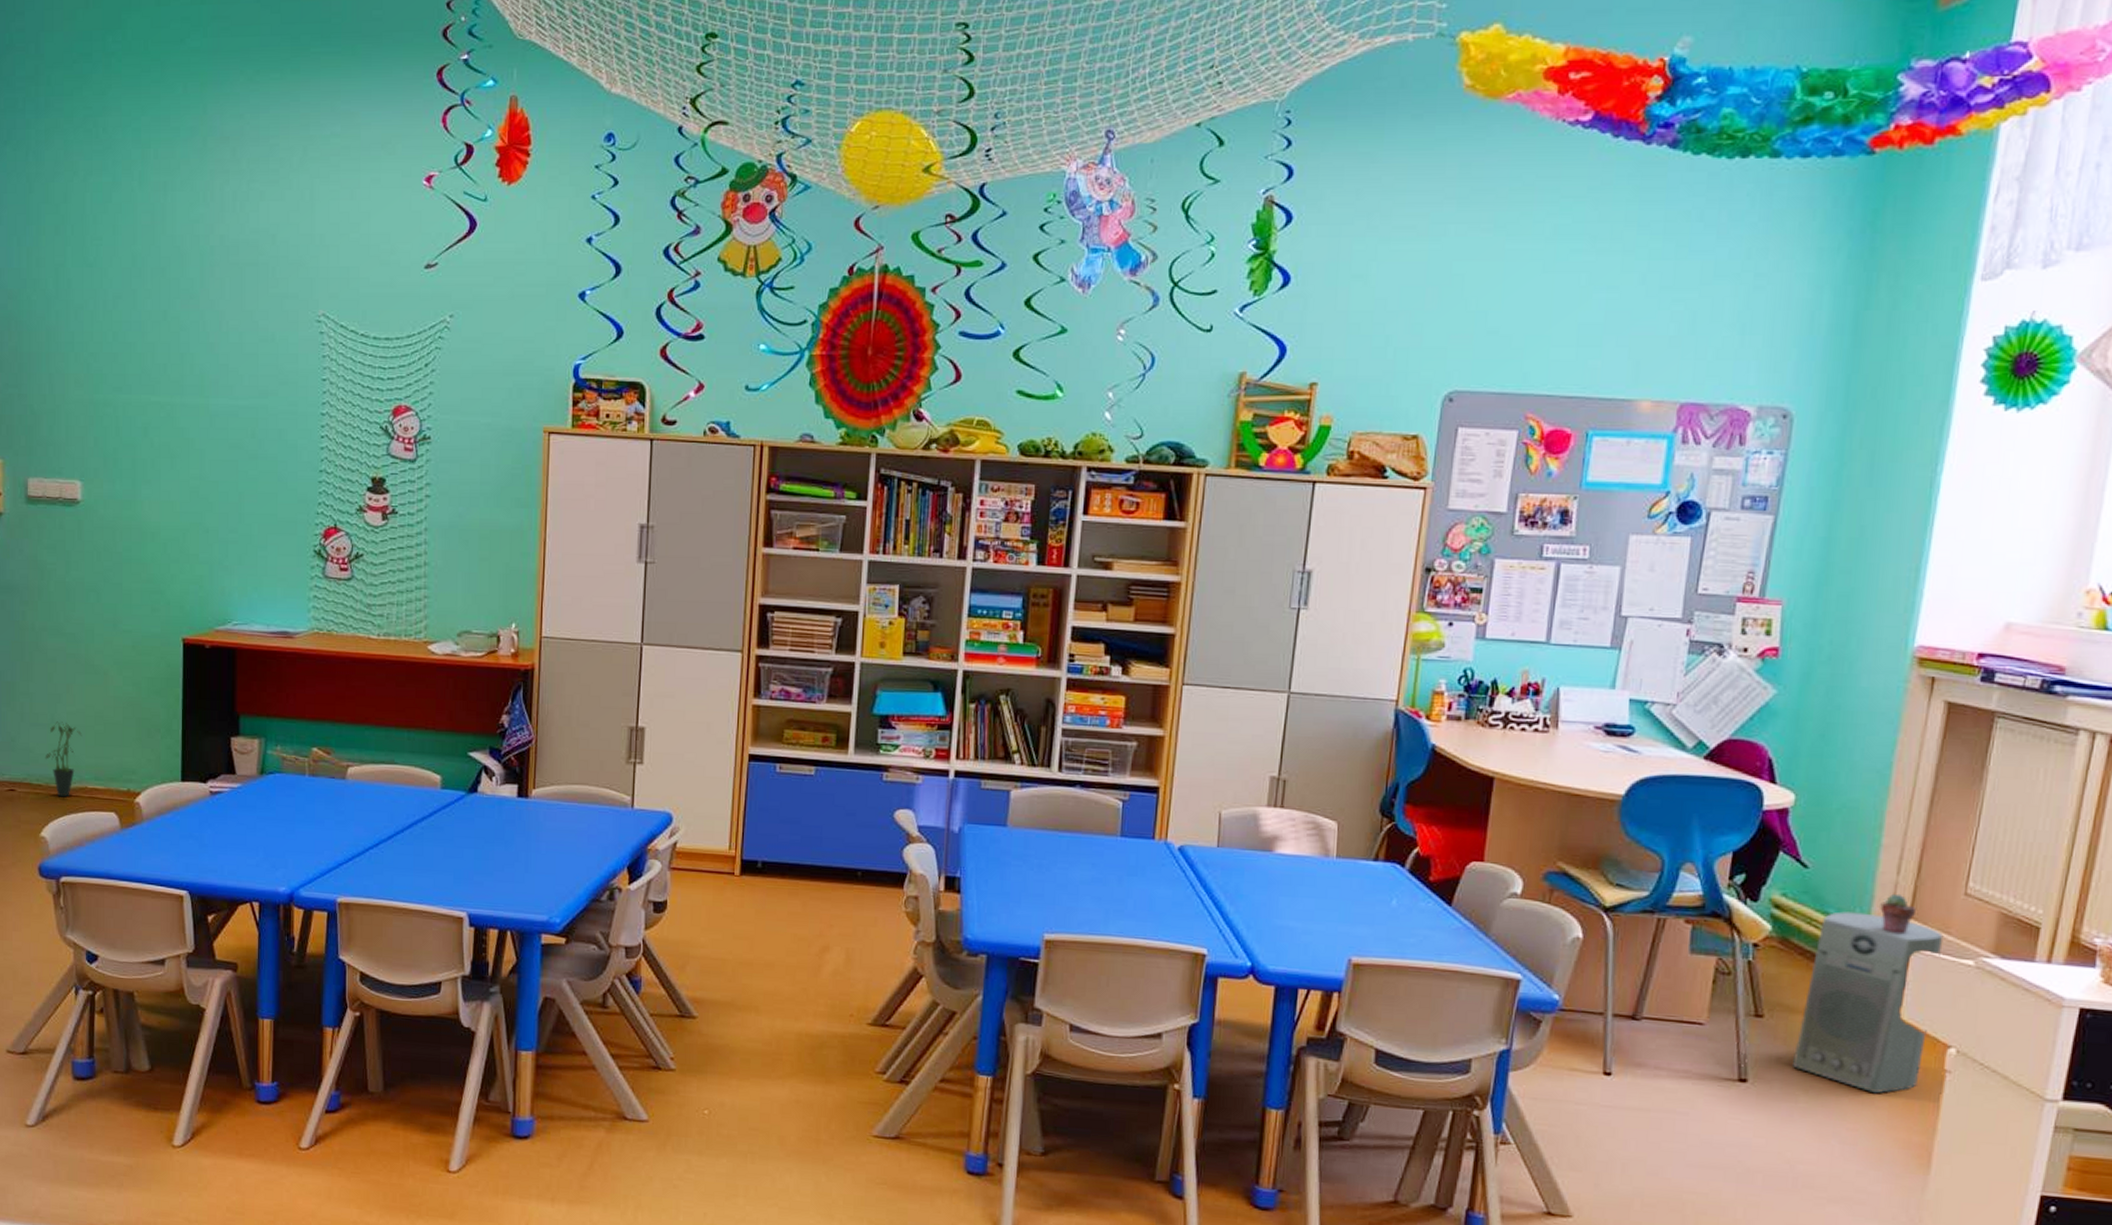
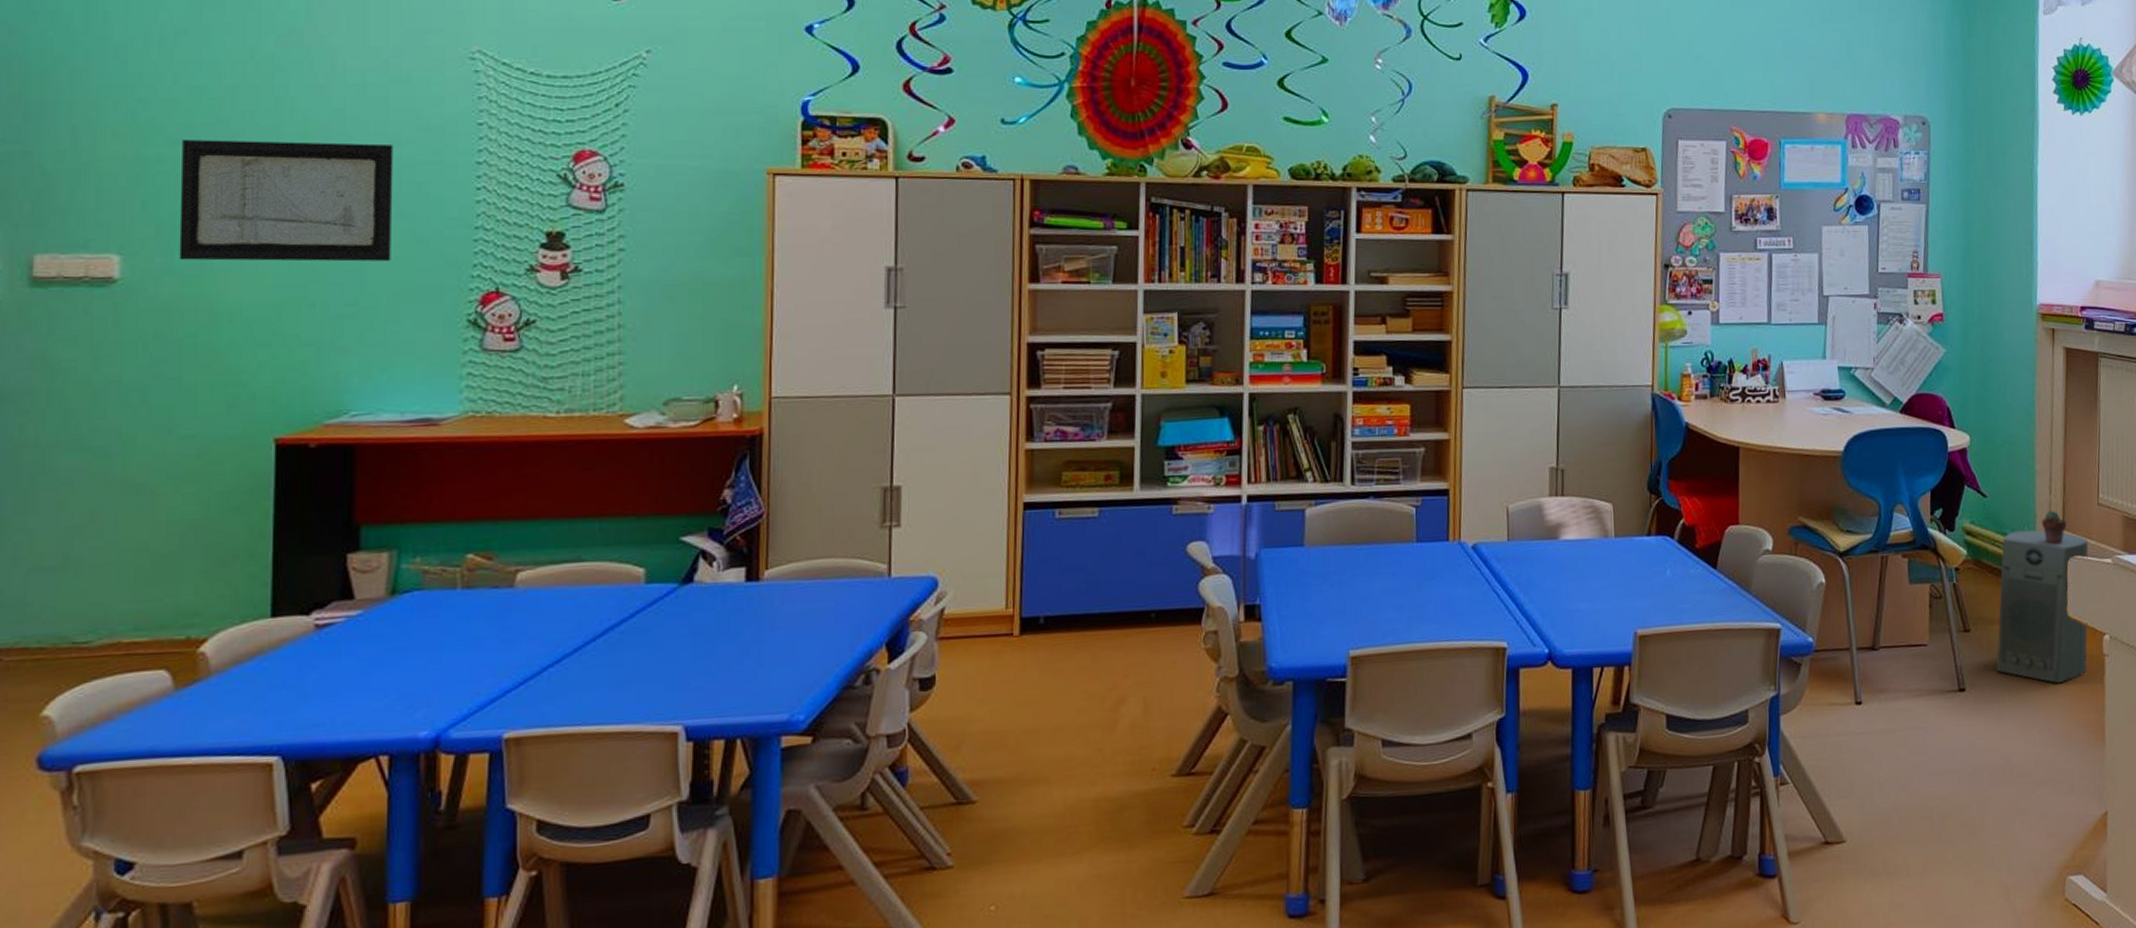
potted plant: present [45,721,83,798] -> none [51,561,115,660]
wall art: none [119,387,262,496] -> present [179,139,394,262]

